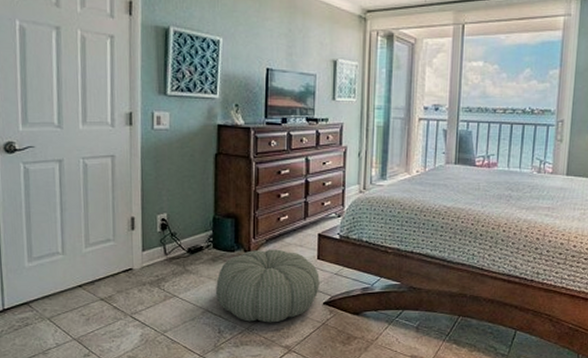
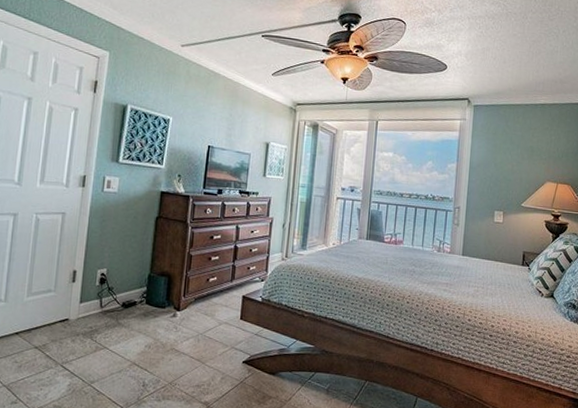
pouf: present [216,249,320,323] -> none [144,307,241,379]

